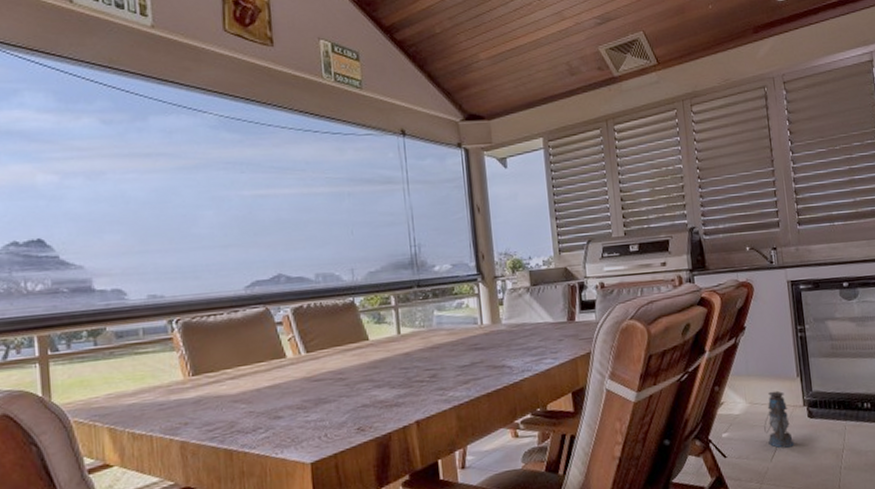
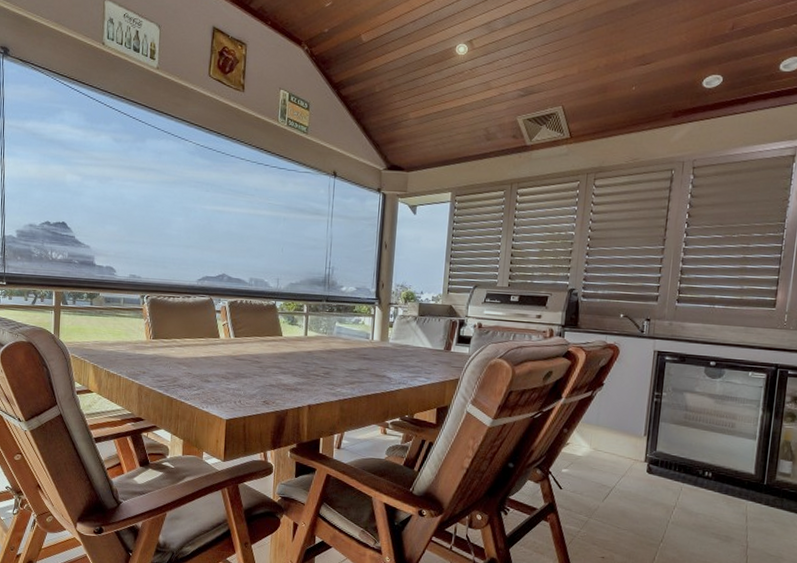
lantern: present [764,390,795,449] -> none [602,443,630,494]

